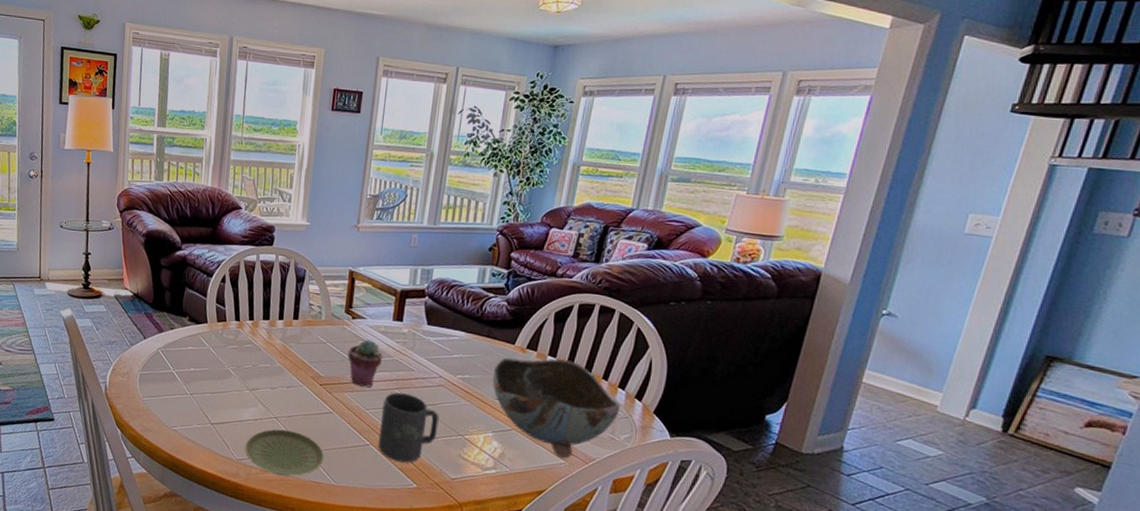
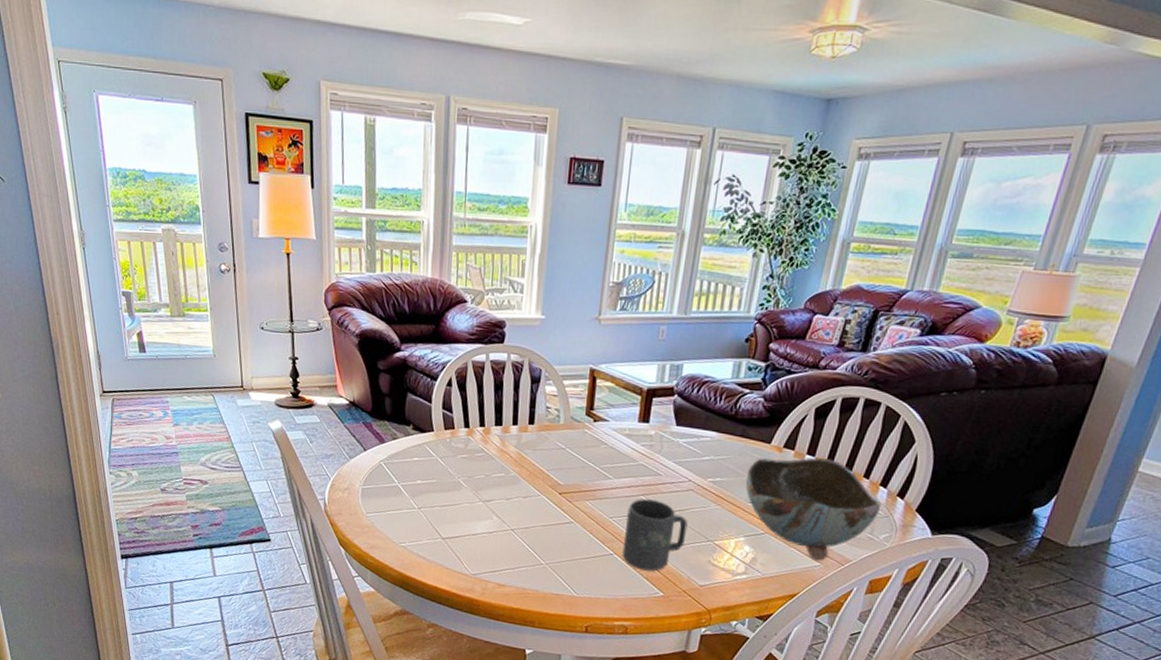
plate: present [245,429,325,476] -> none [479,541,565,590]
potted succulent: present [347,339,383,388] -> none [589,443,628,495]

